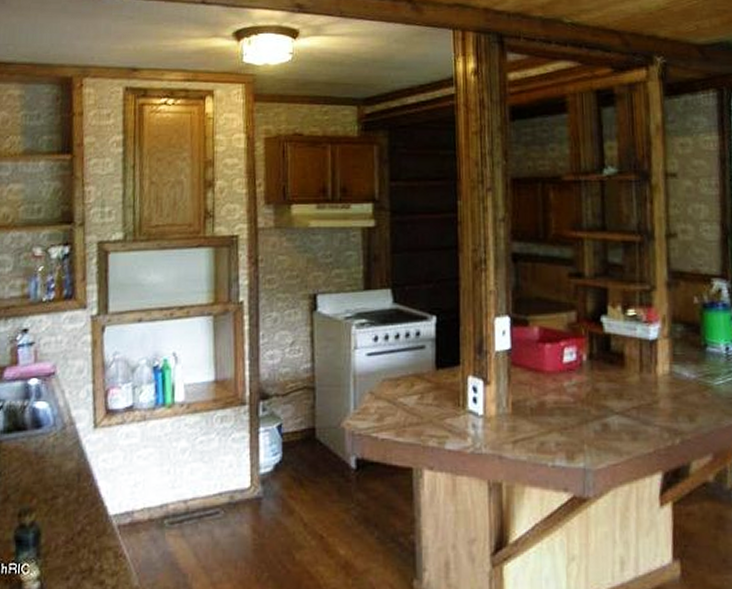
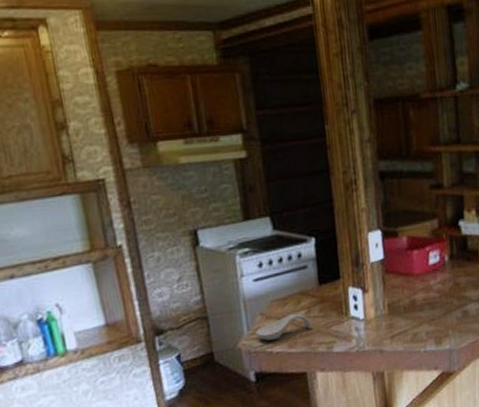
spoon rest: none [362,397,424,425] -> present [255,313,312,341]

